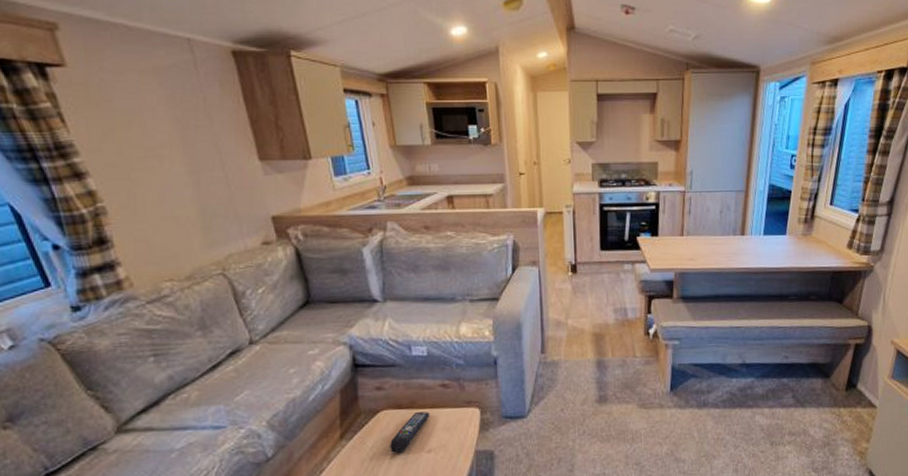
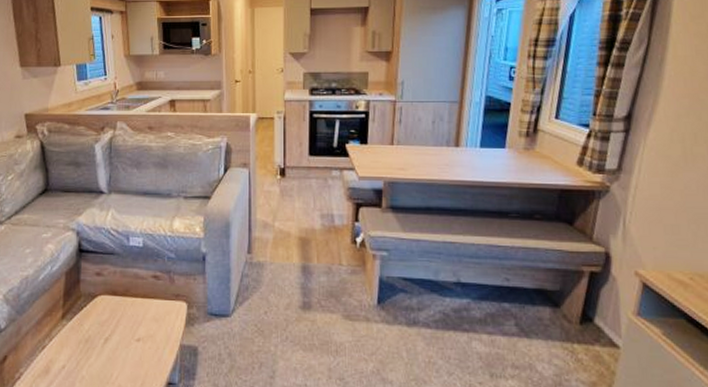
remote control: present [390,412,431,453] -> none [104,301,142,338]

